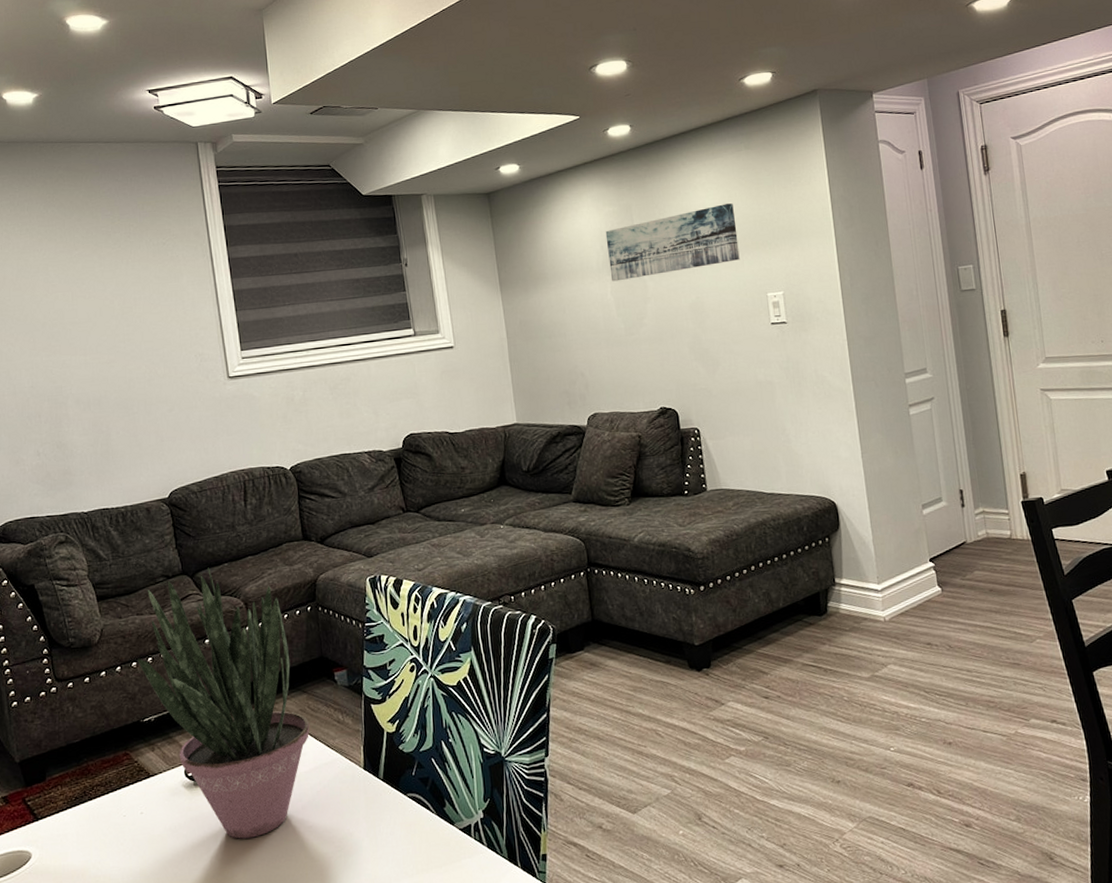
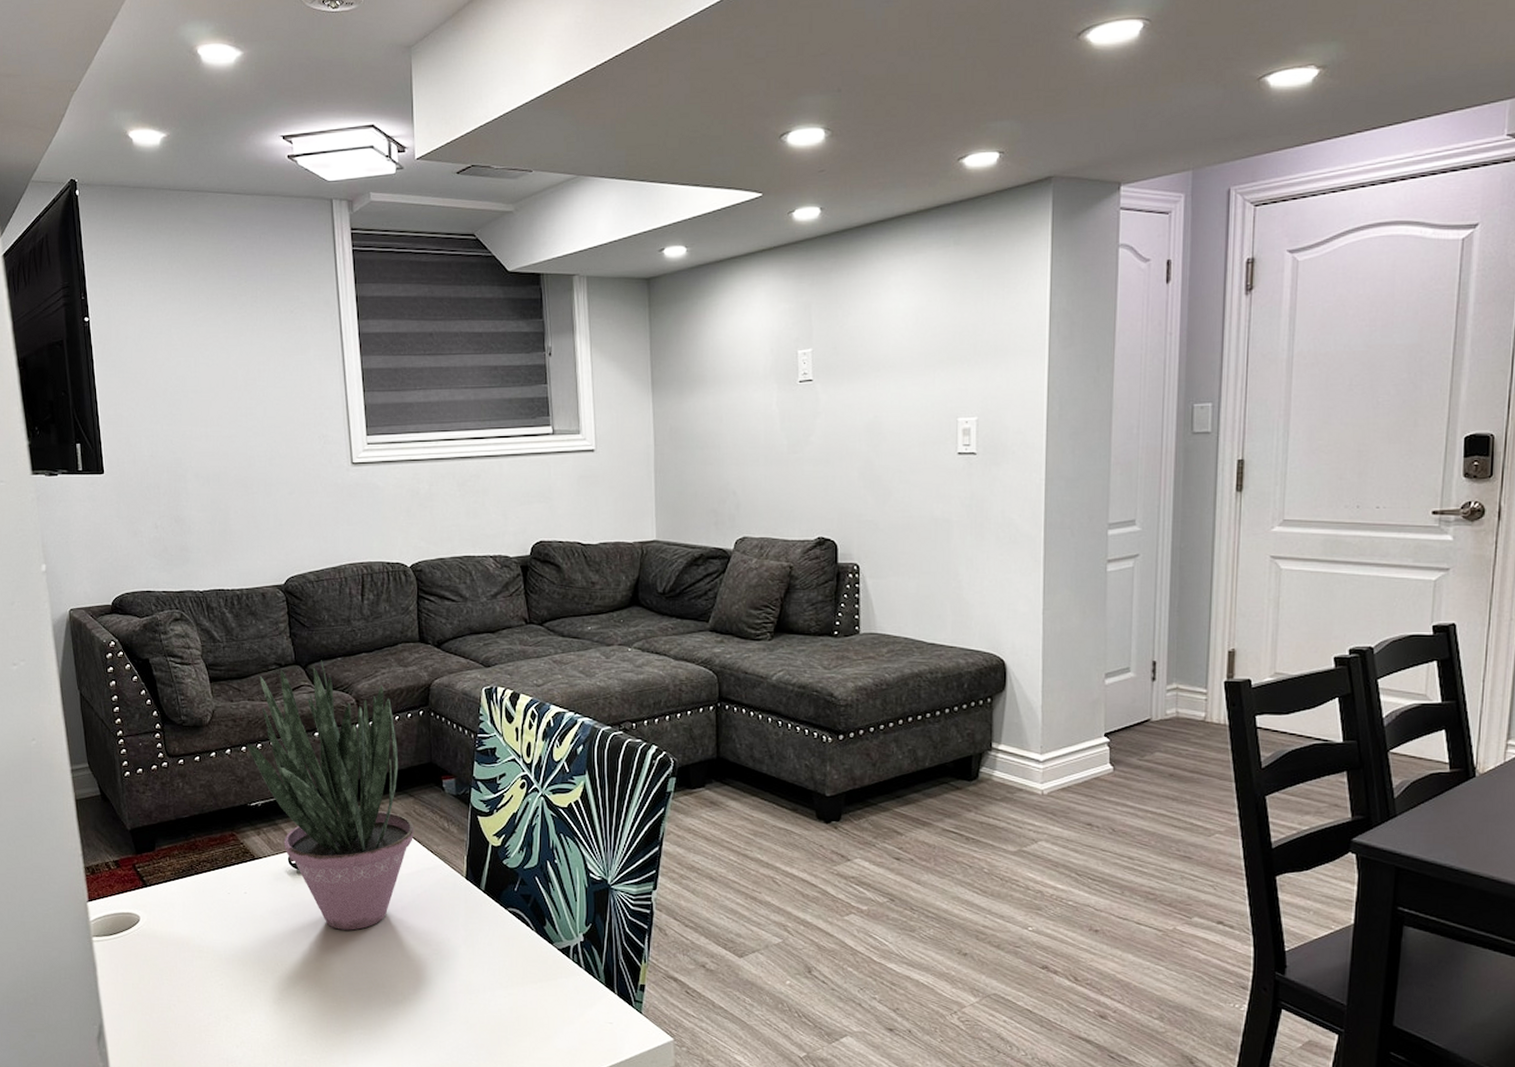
wall art: present [605,203,740,282] -> none [777,309,932,391]

